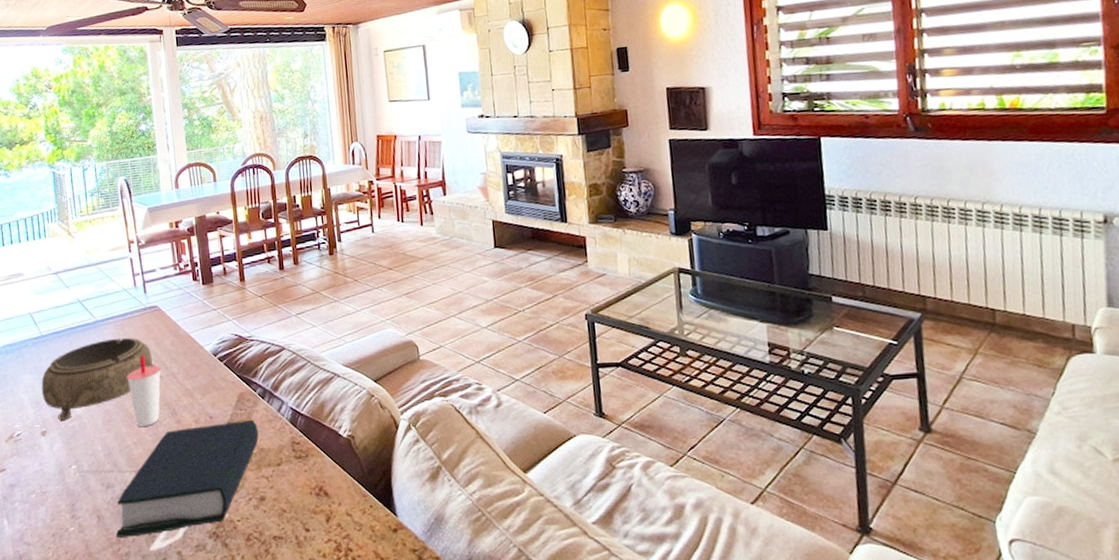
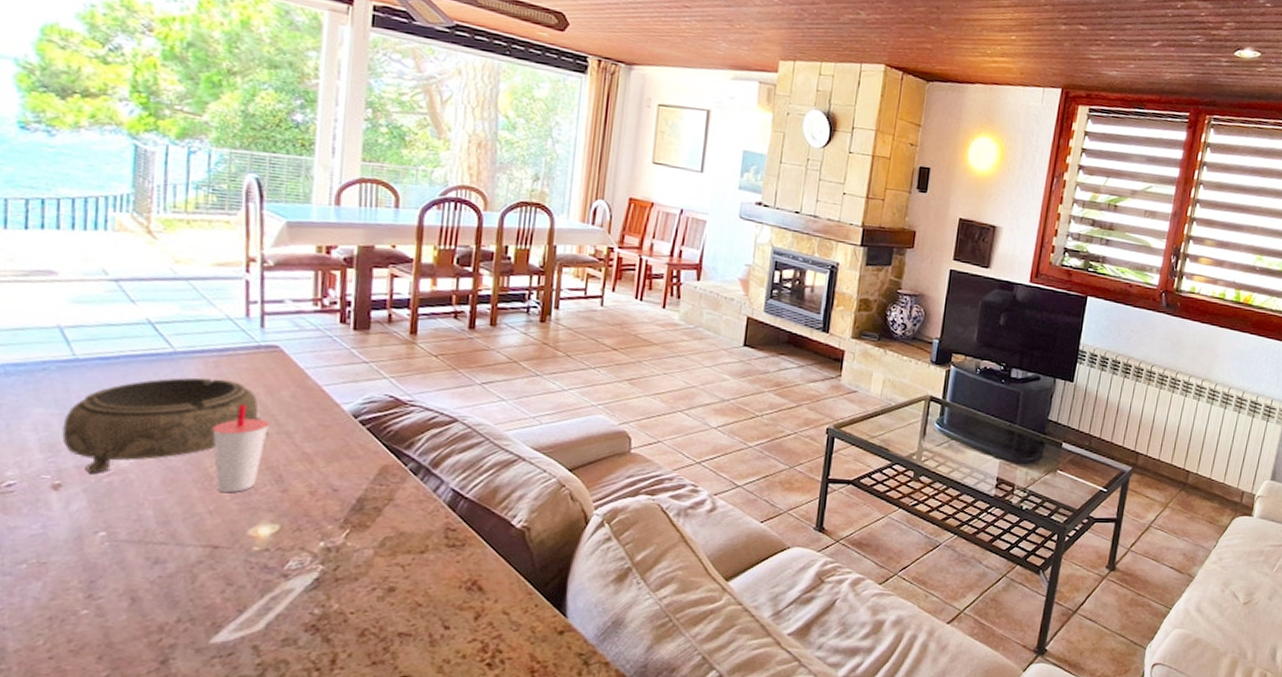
book: present [116,419,259,537] -> none [158,497,401,626]

